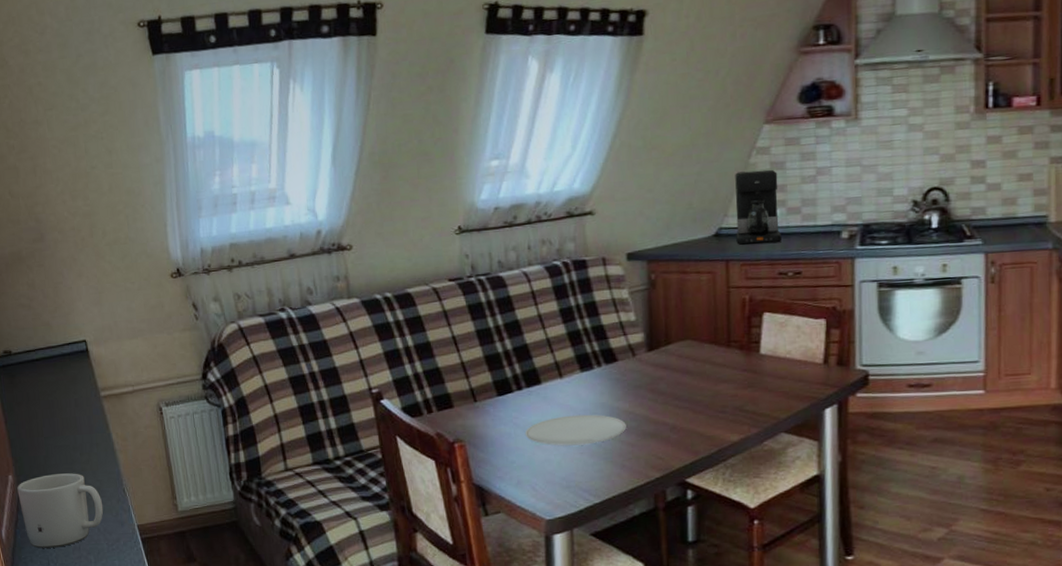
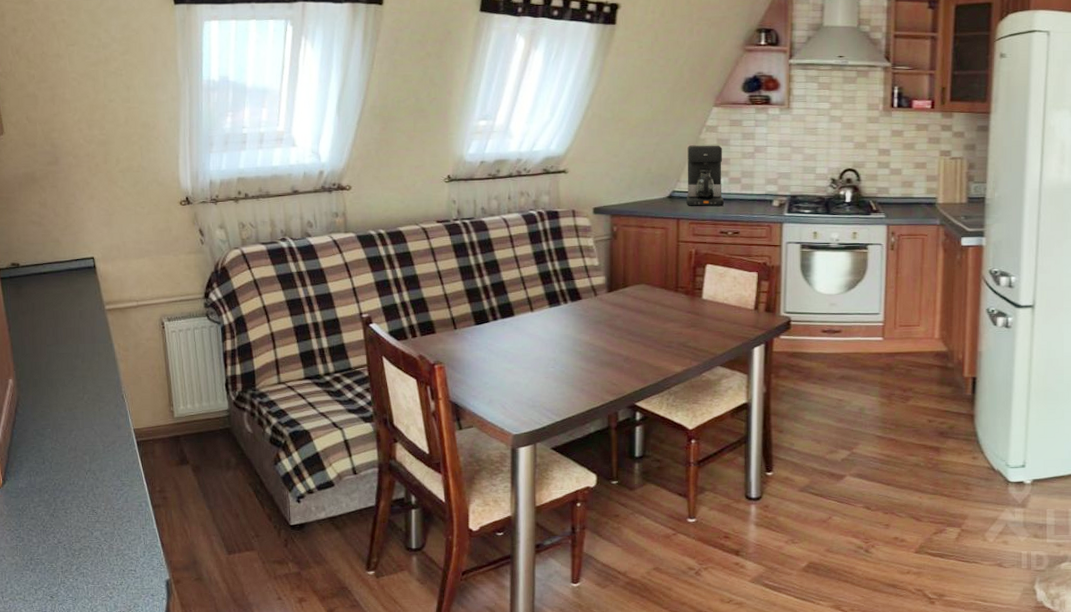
mug: present [17,473,104,548] -> none [17,379,102,448]
plate: present [524,414,626,447] -> none [498,344,587,371]

